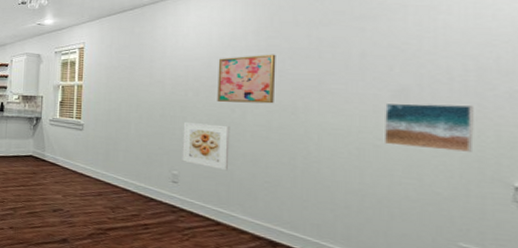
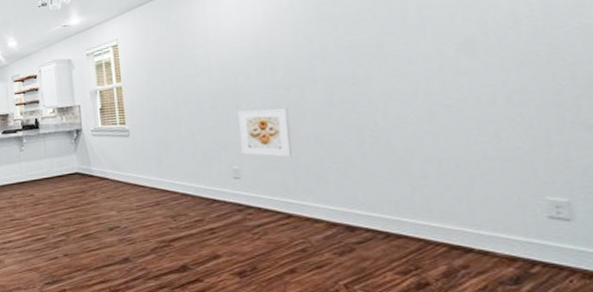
wall art: present [217,54,276,104] -> none [266,22,332,83]
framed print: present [383,103,474,152] -> none [451,46,549,103]

